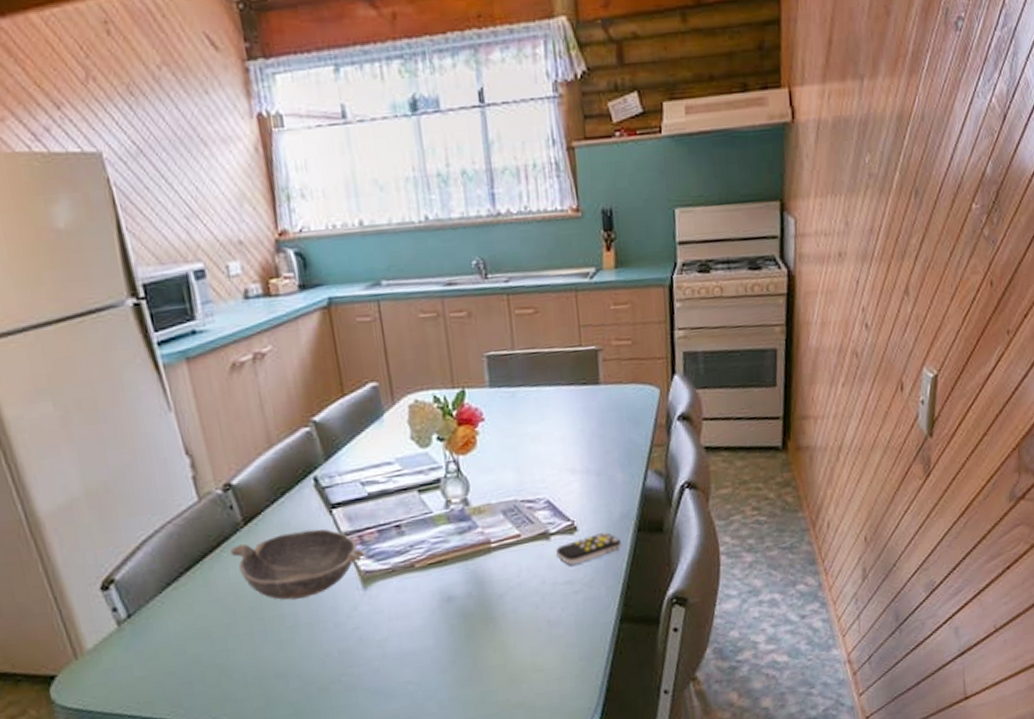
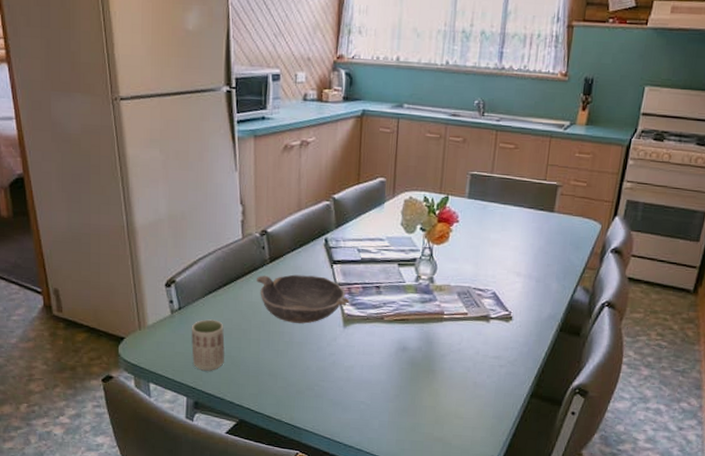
cup: none [151,620,209,694] -> present [191,319,225,371]
remote control: present [556,532,622,566] -> none [492,326,545,346]

